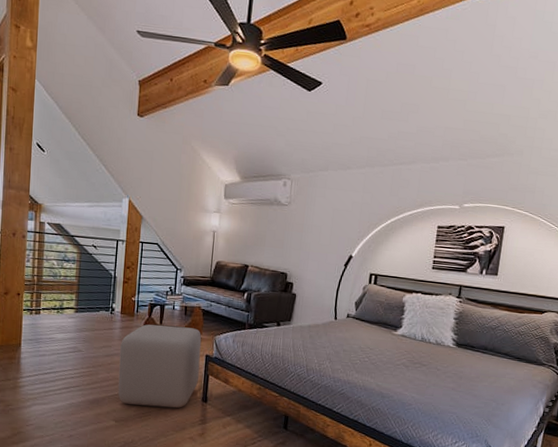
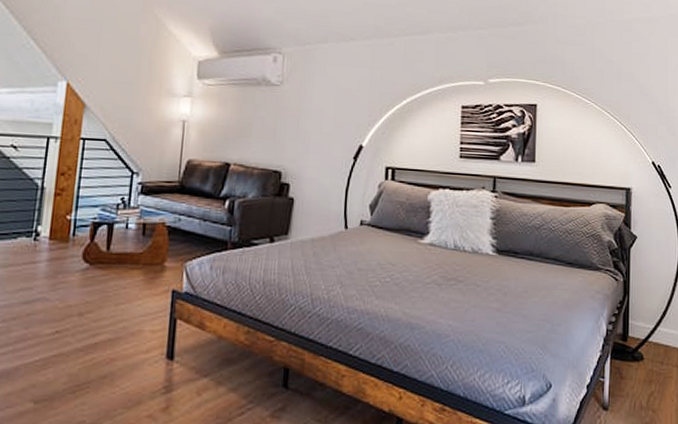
pouf: present [117,324,202,409] -> none [39,251,167,373]

